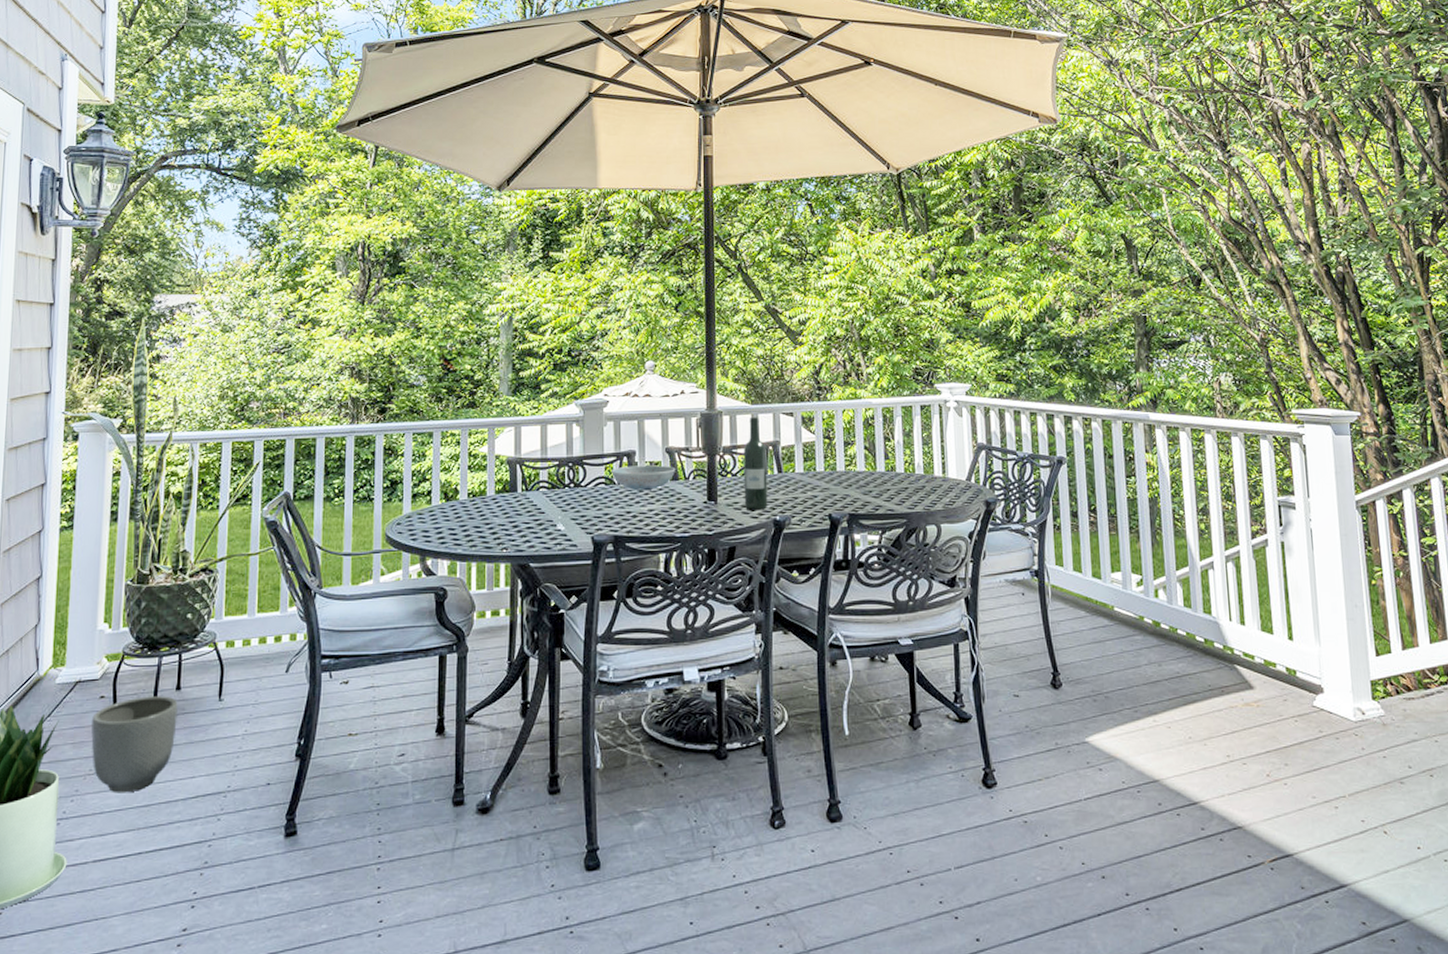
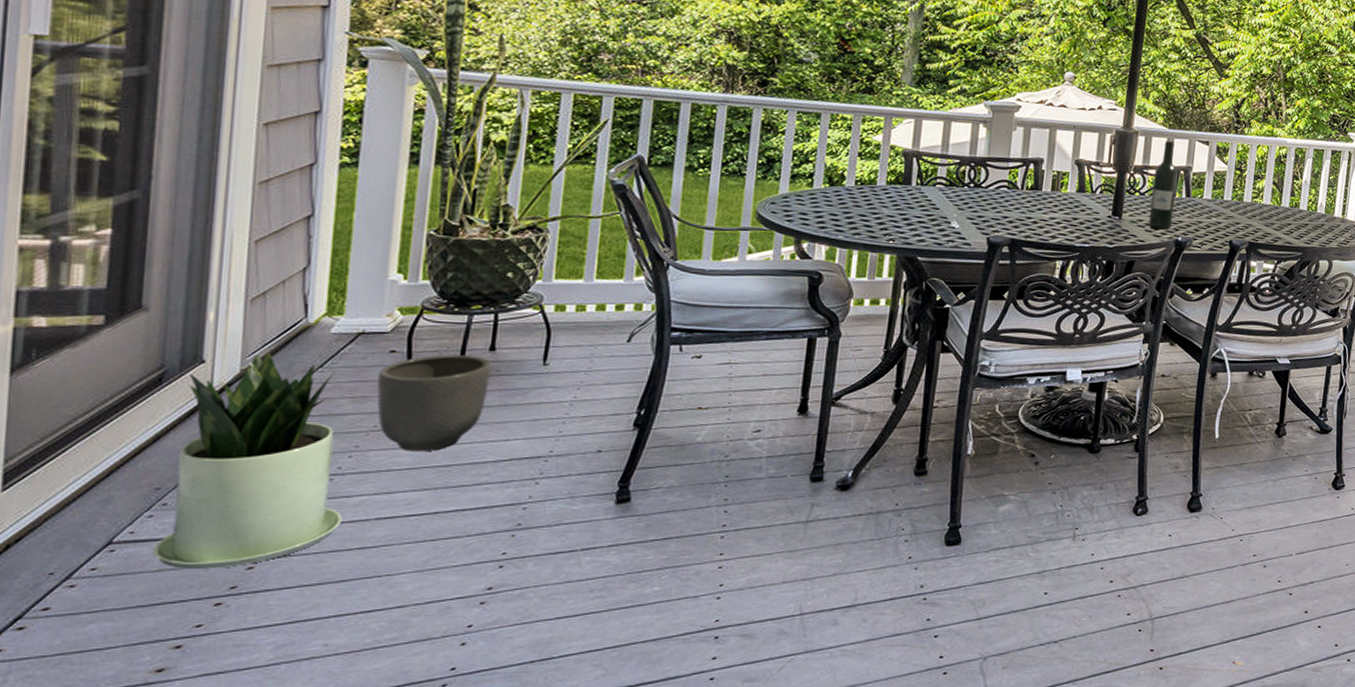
dish: present [611,465,676,490] -> none [1015,172,1084,199]

